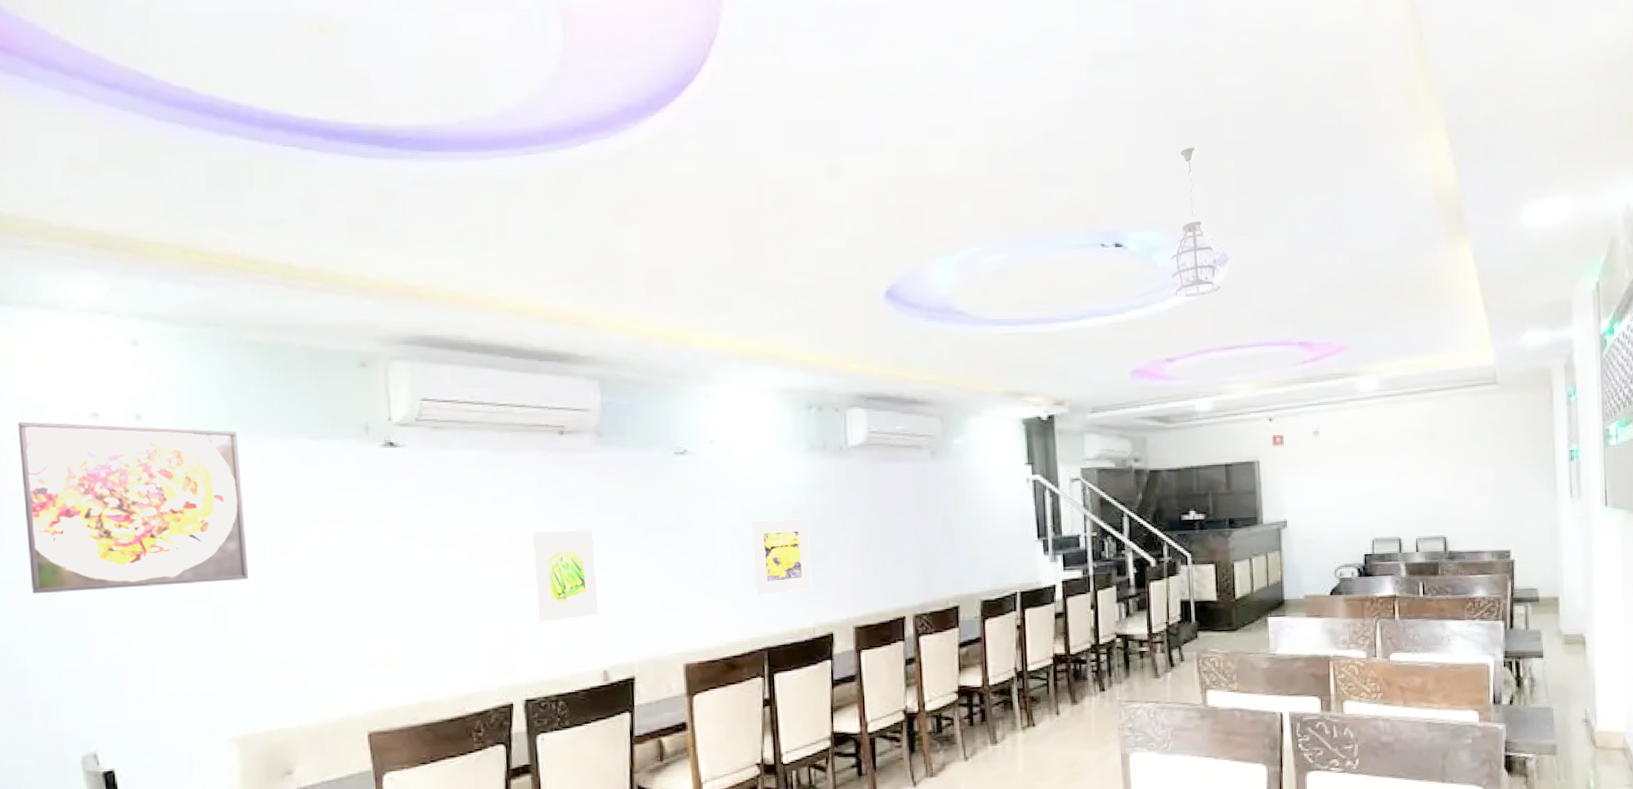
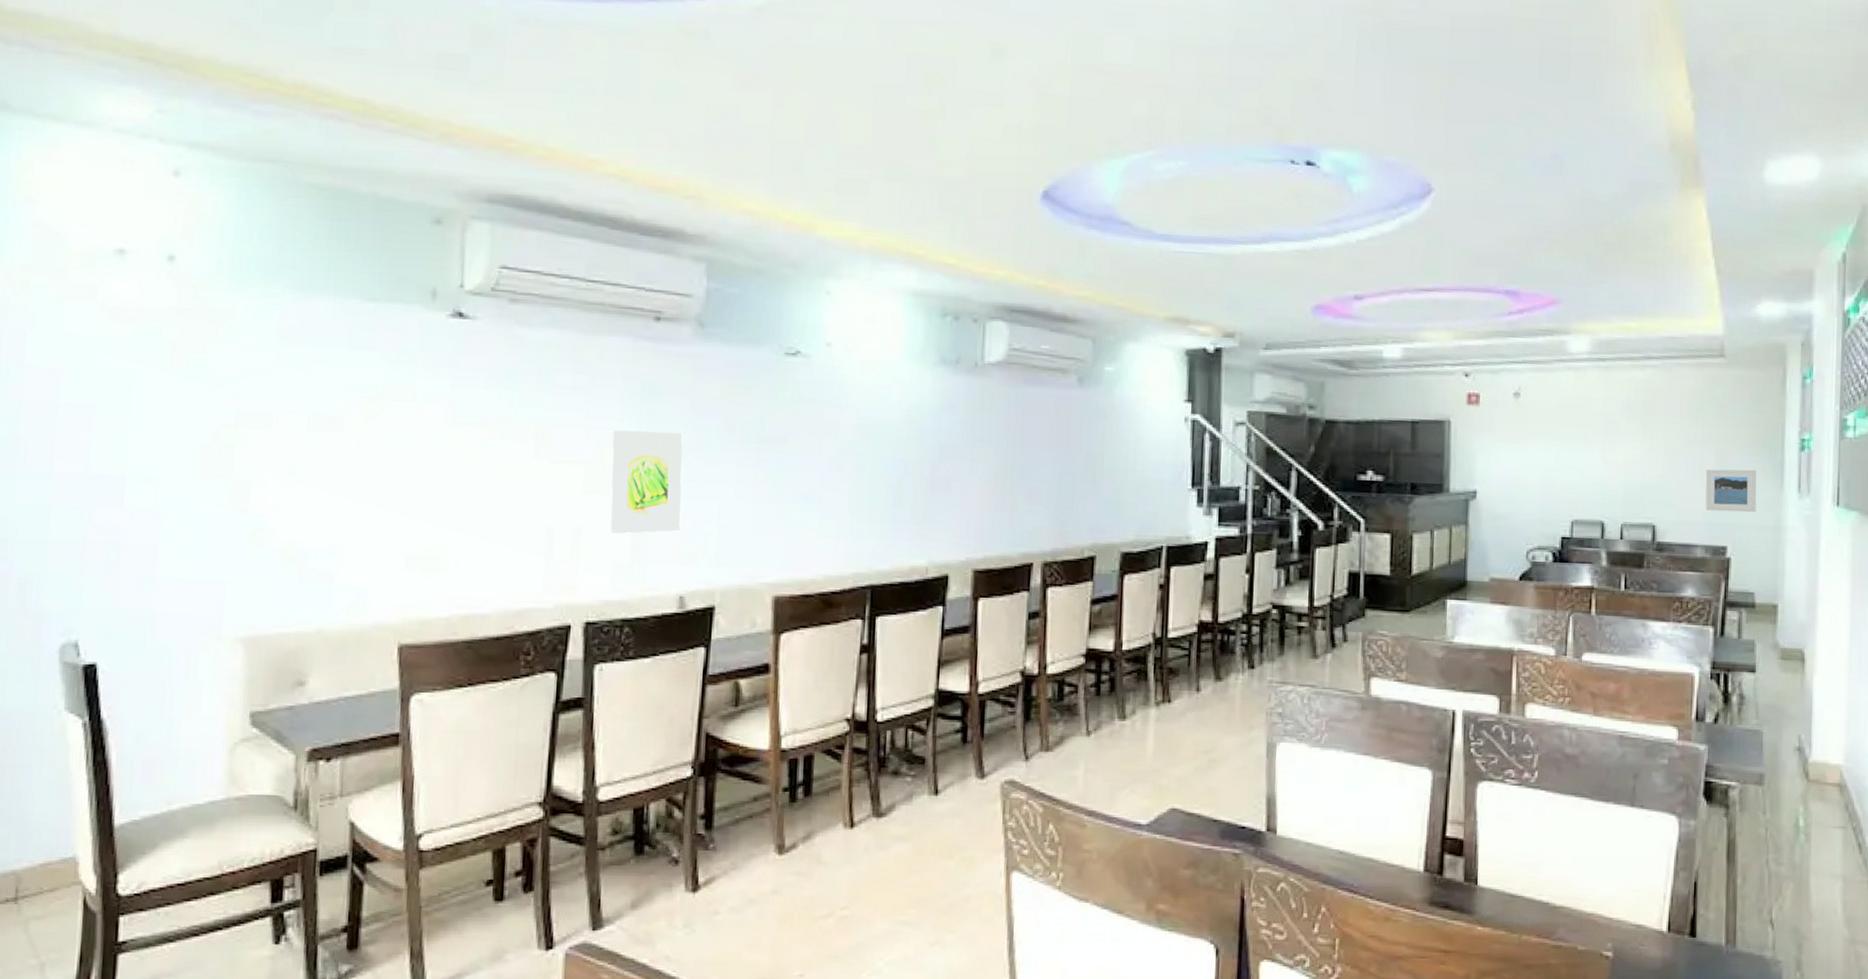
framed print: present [18,422,248,594] -> none [24,251,284,456]
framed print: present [751,518,812,595] -> none [864,438,931,525]
pendant light: present [1170,147,1223,298] -> none [1367,61,1427,230]
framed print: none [1487,481,1534,520] -> present [1705,469,1757,513]

